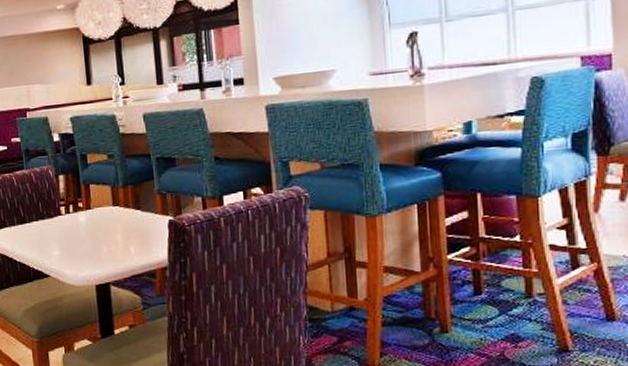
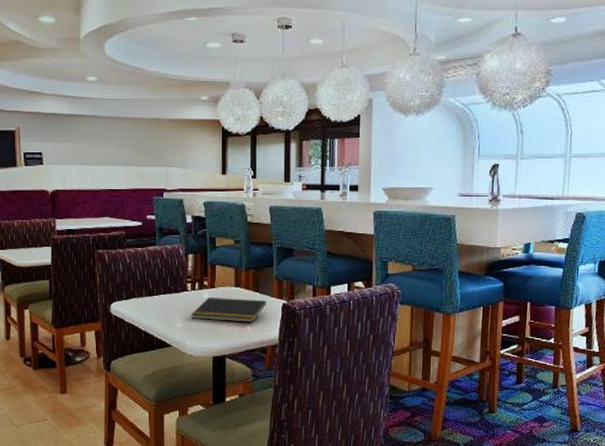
notepad: none [67,218,151,245] -> present [191,298,267,323]

